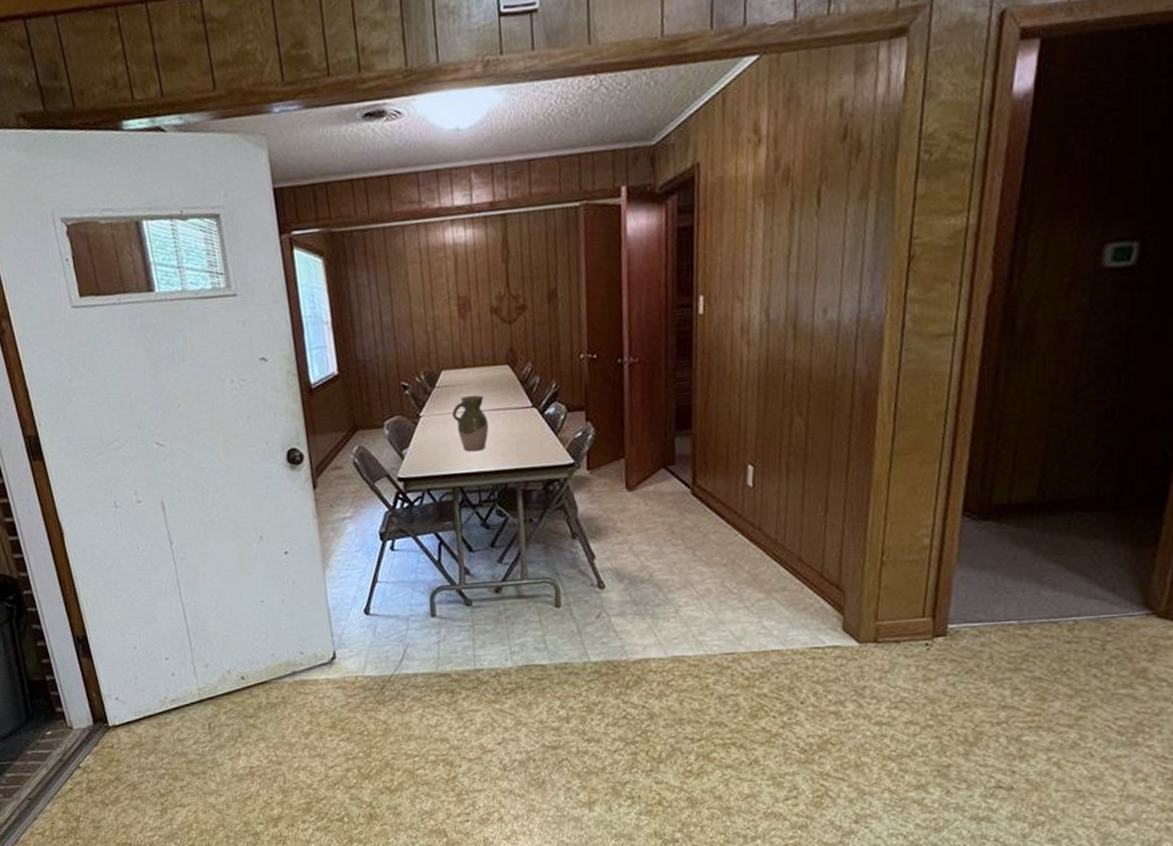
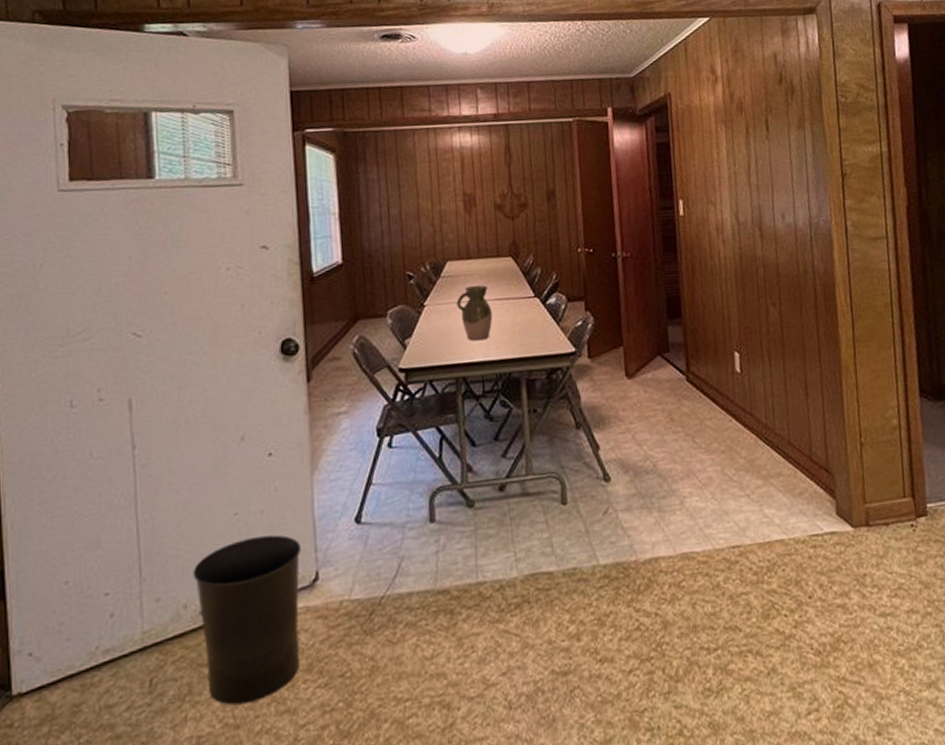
waste bin: none [232,620,326,747] -> present [193,534,301,705]

